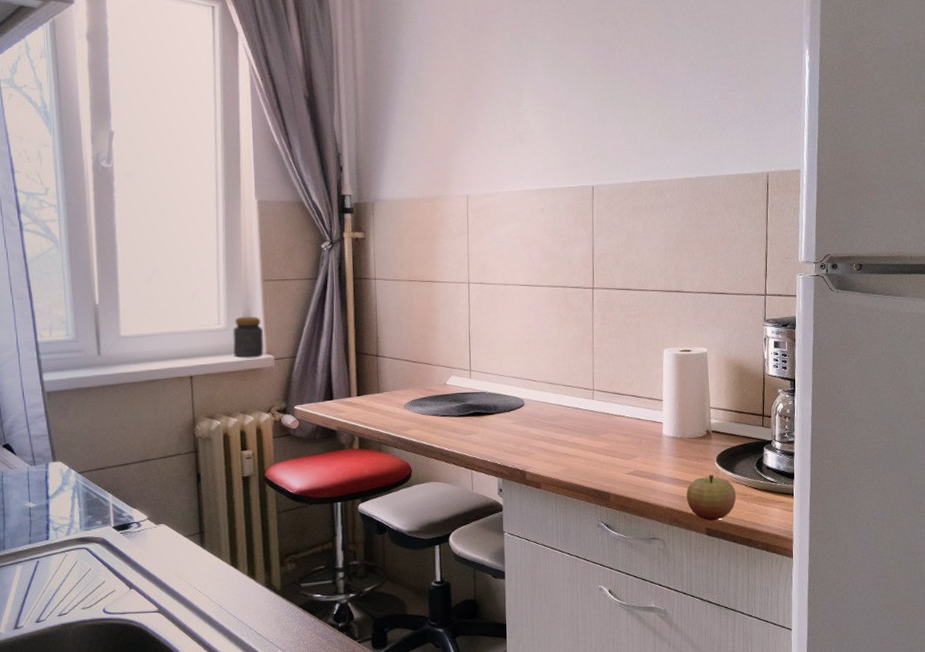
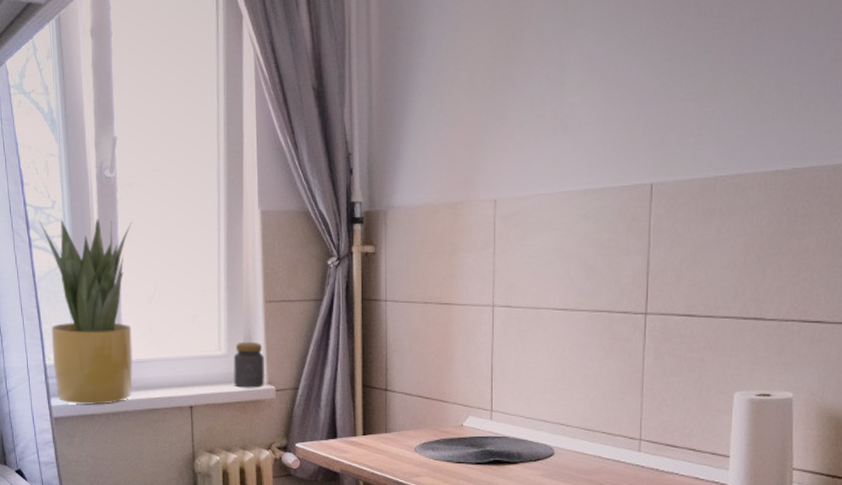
planter: none [30,205,131,379] -> present [38,219,133,405]

